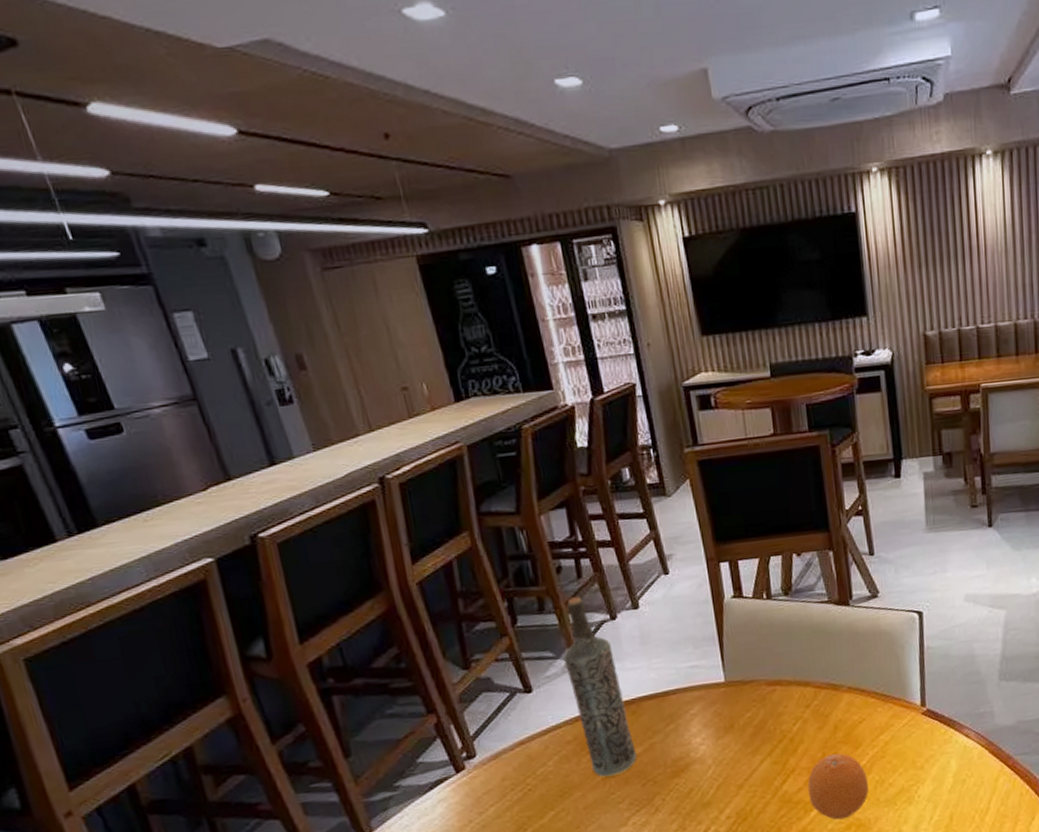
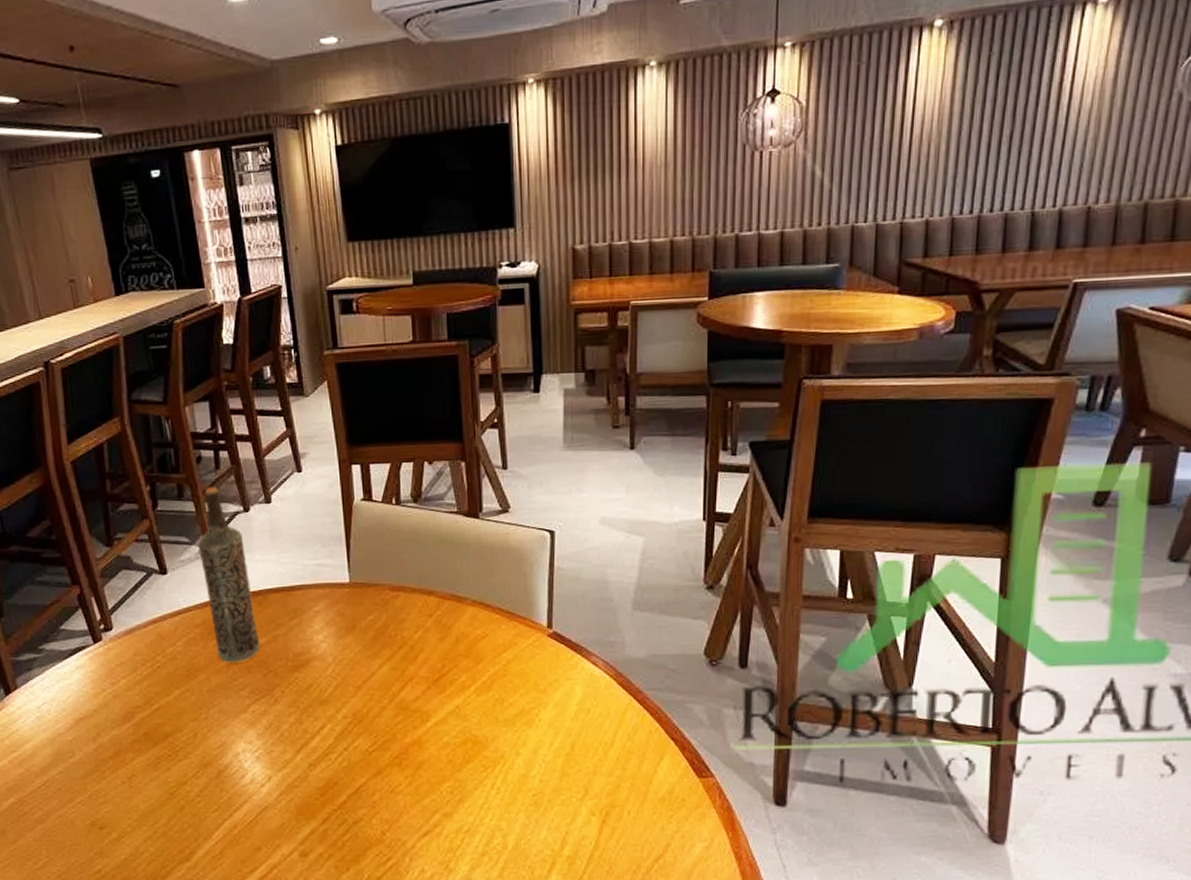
fruit: present [807,753,869,820] -> none [425,667,488,734]

